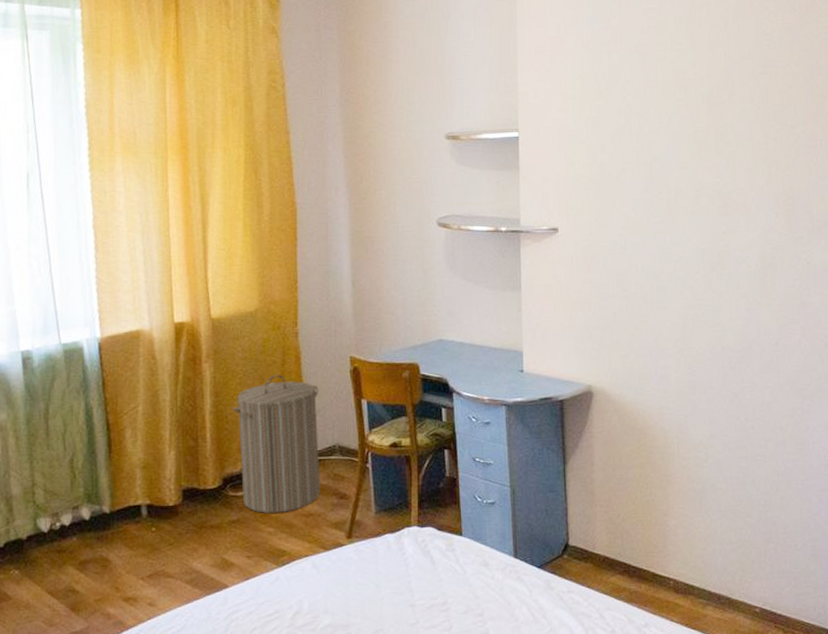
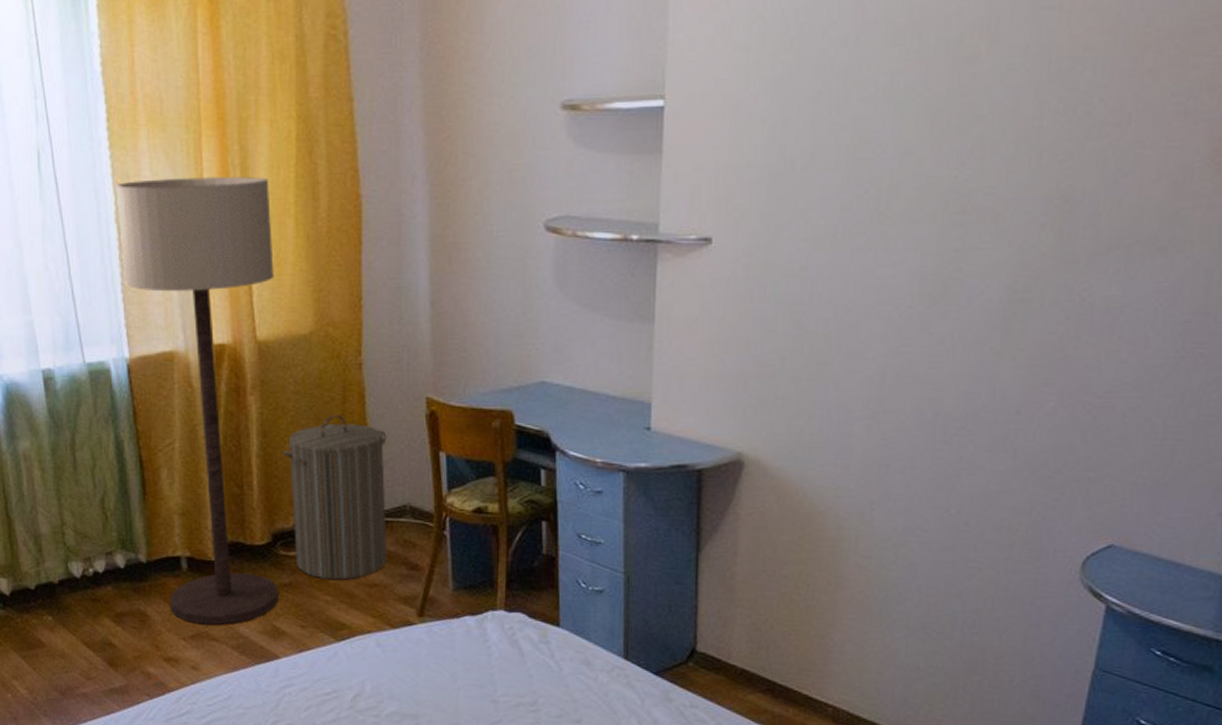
floor lamp: none [94,191,228,564] -> present [116,177,279,625]

